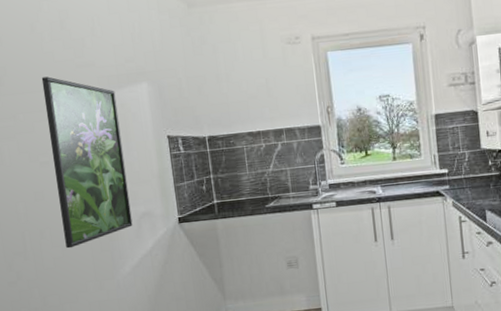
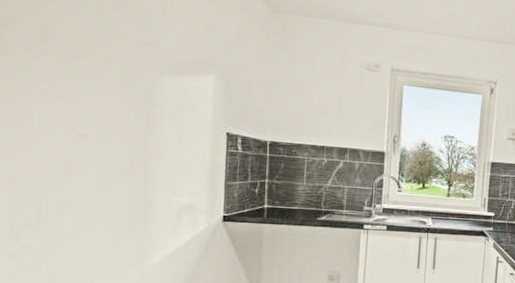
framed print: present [41,76,133,249] -> none [89,45,177,229]

